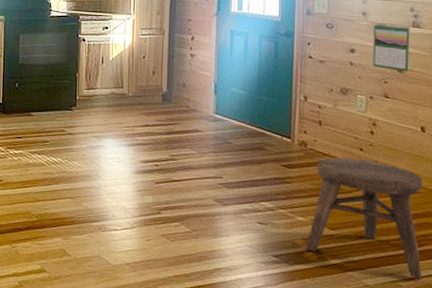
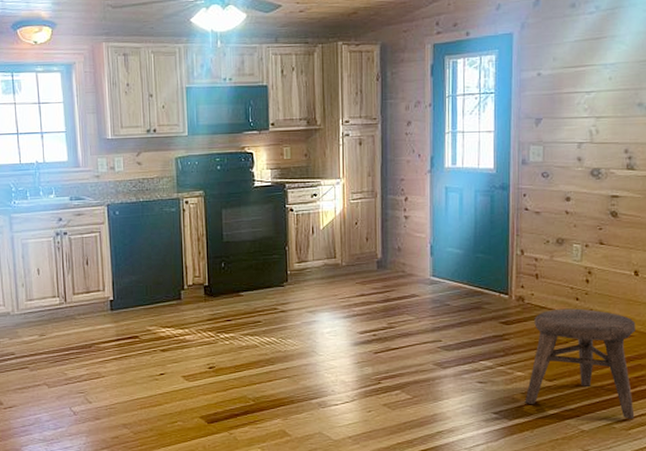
calendar: present [373,23,410,71] -> none [588,167,624,216]

